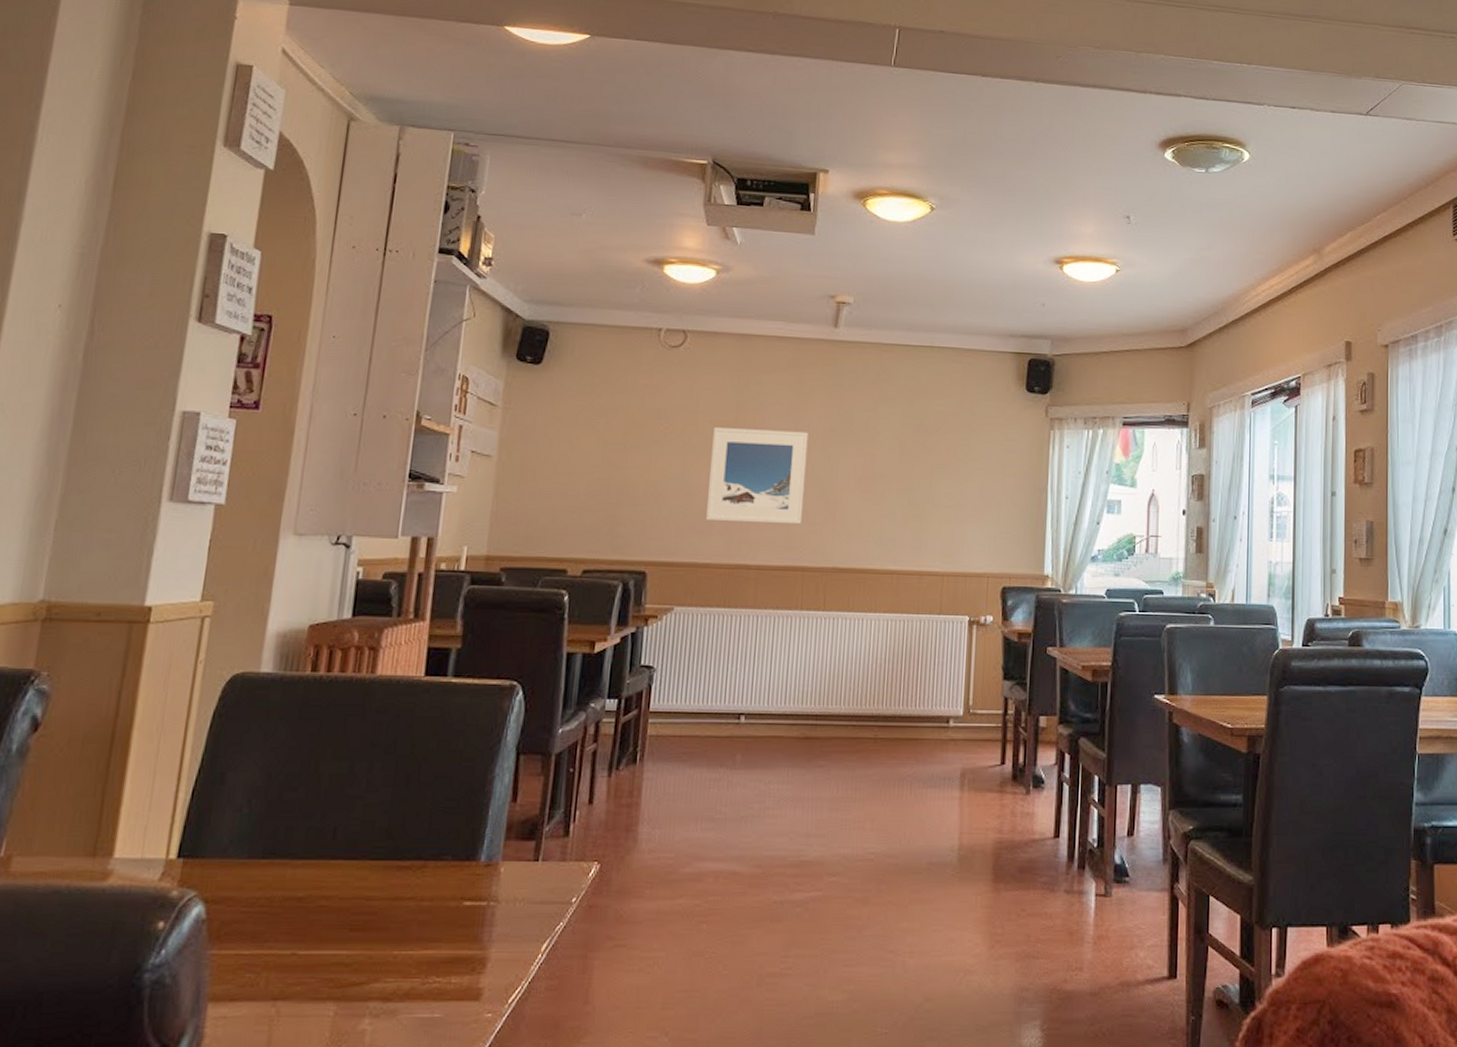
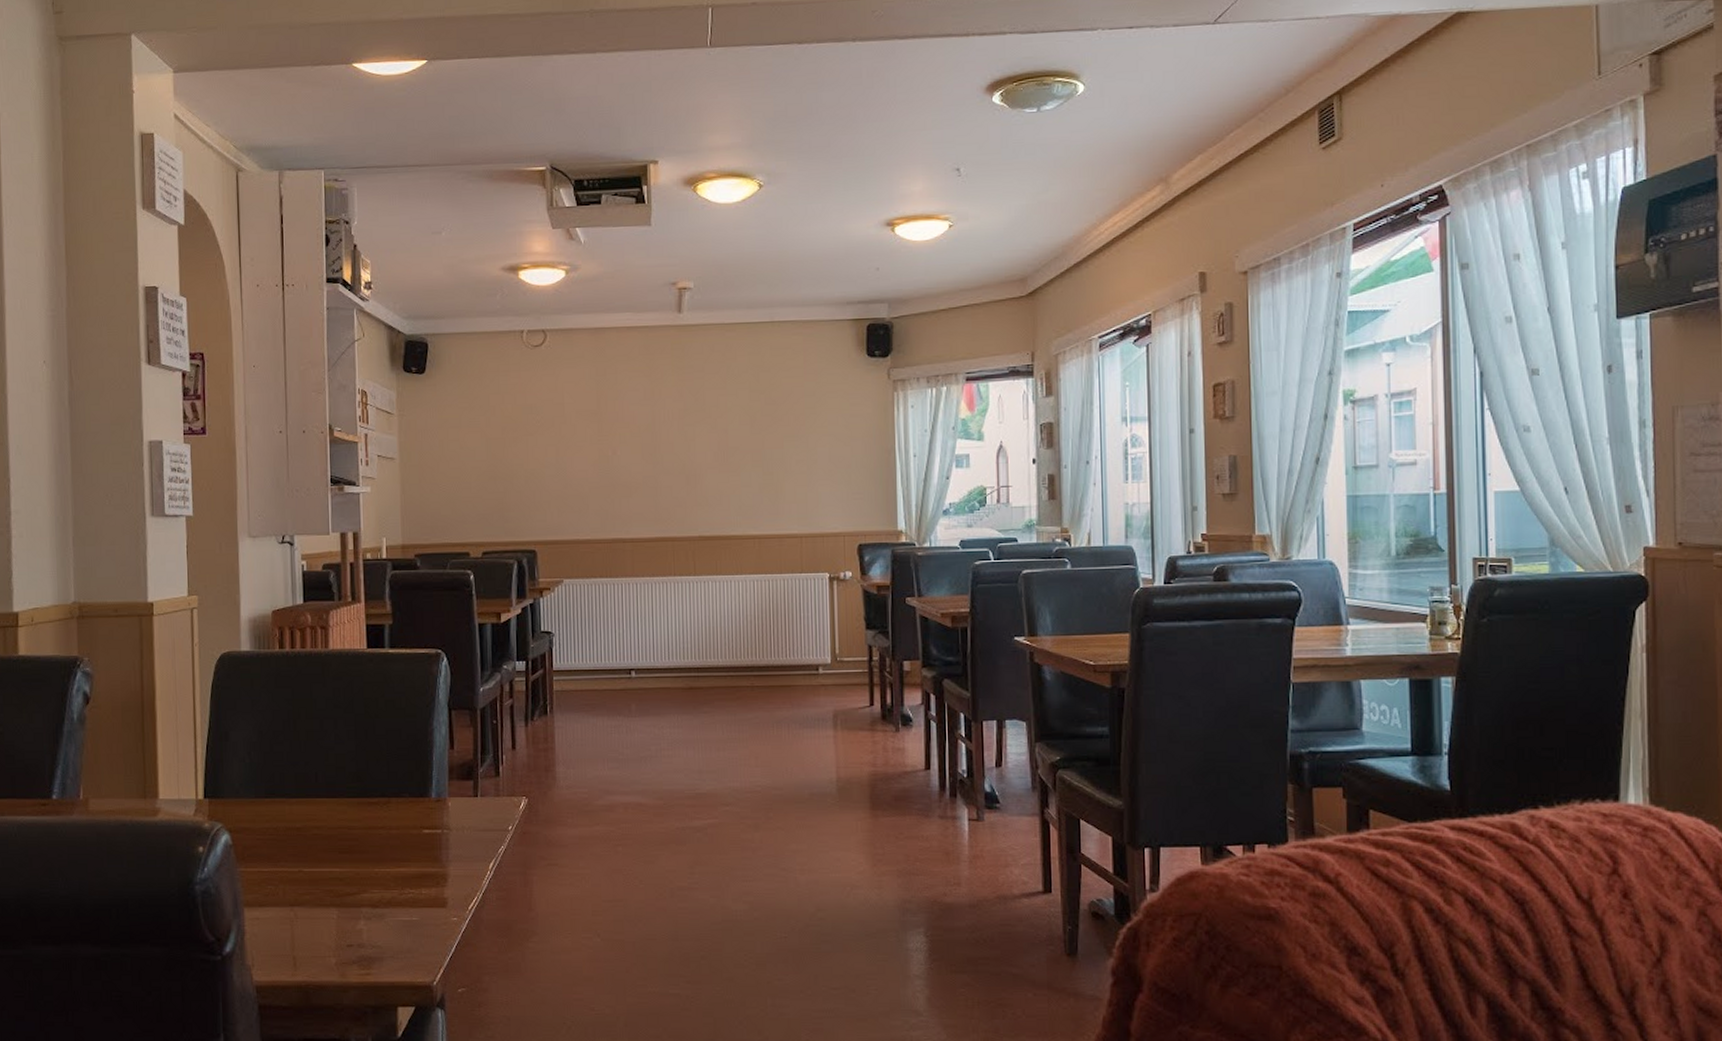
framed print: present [706,427,809,525] -> none [580,414,667,501]

